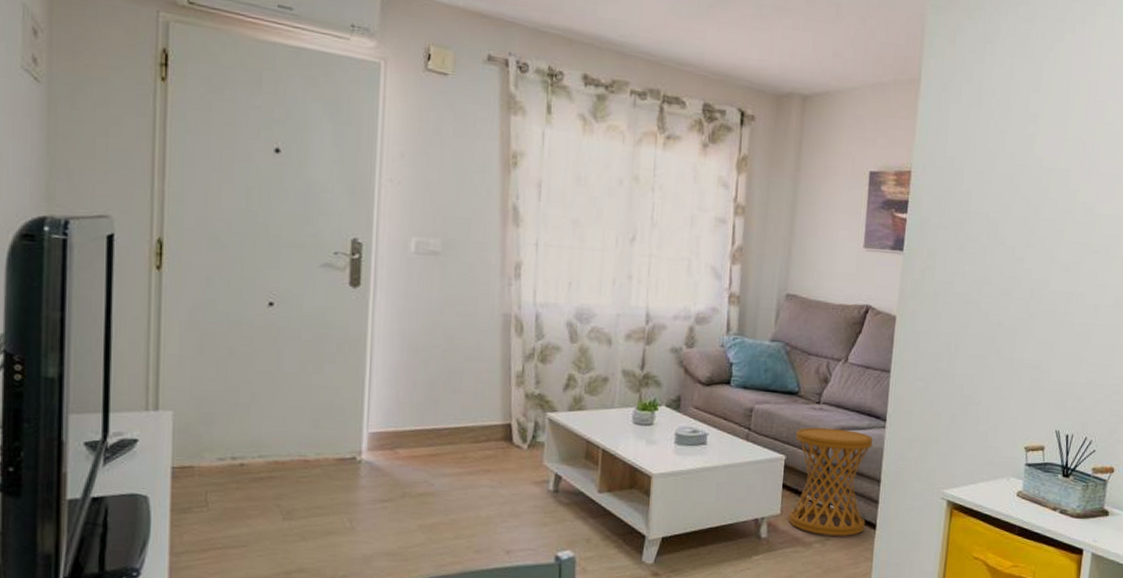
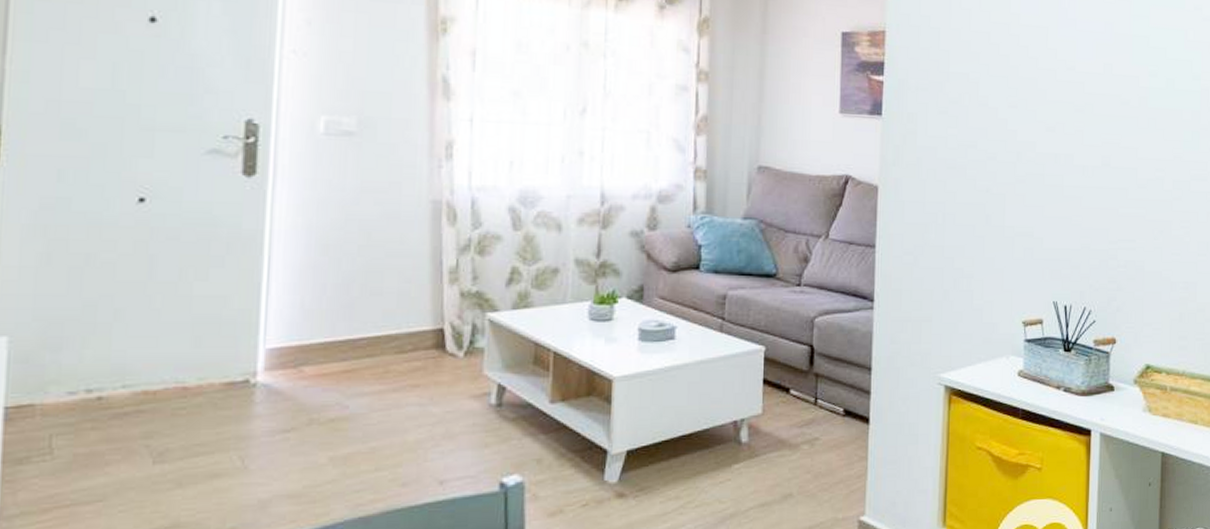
side table: present [788,427,873,537] -> none [772,312,860,435]

